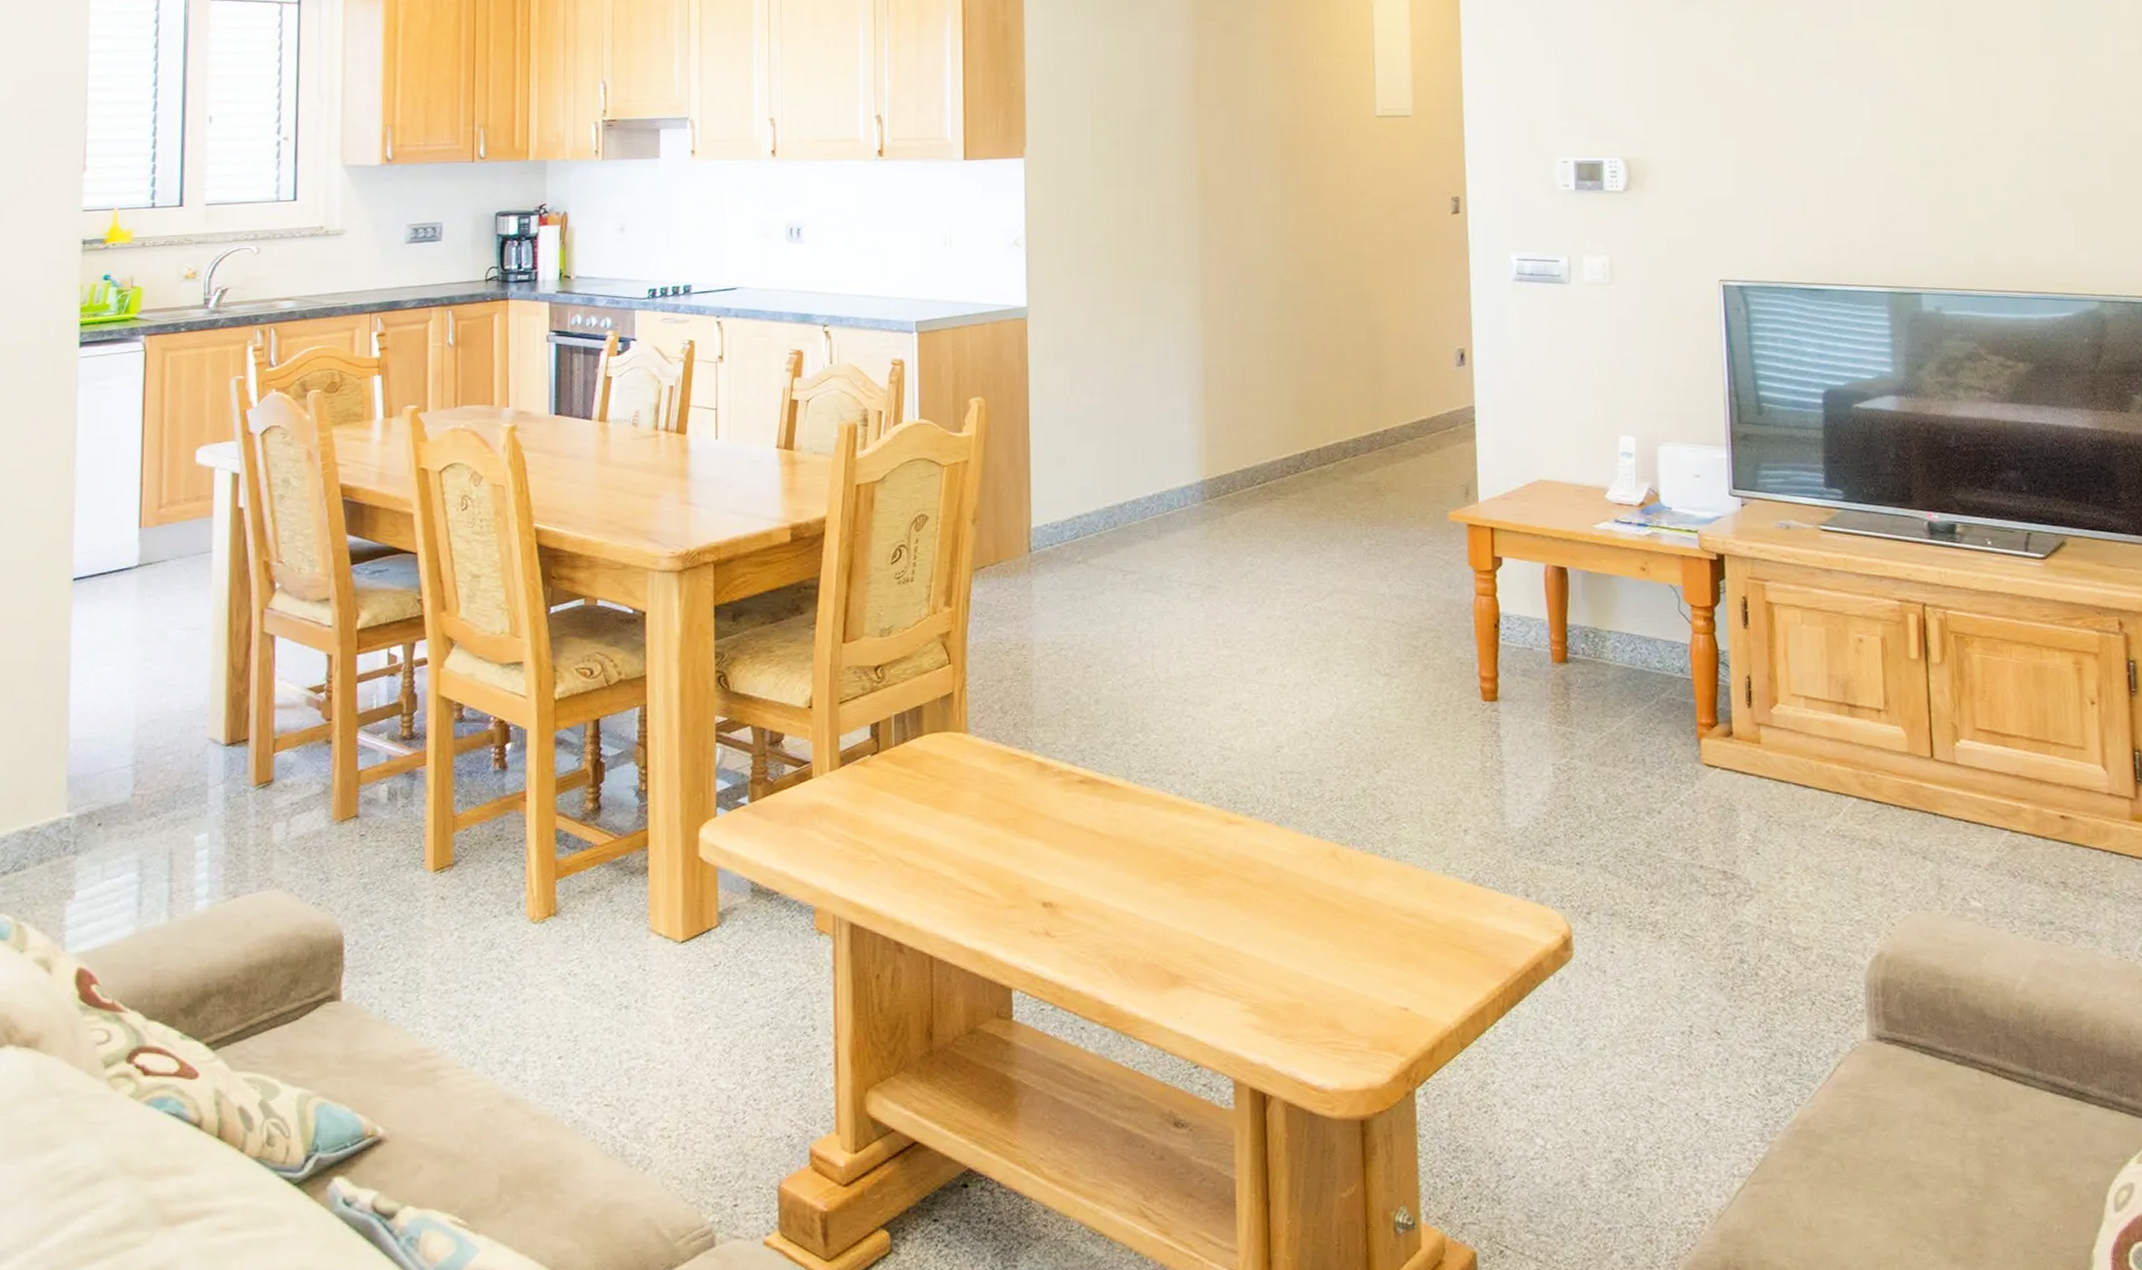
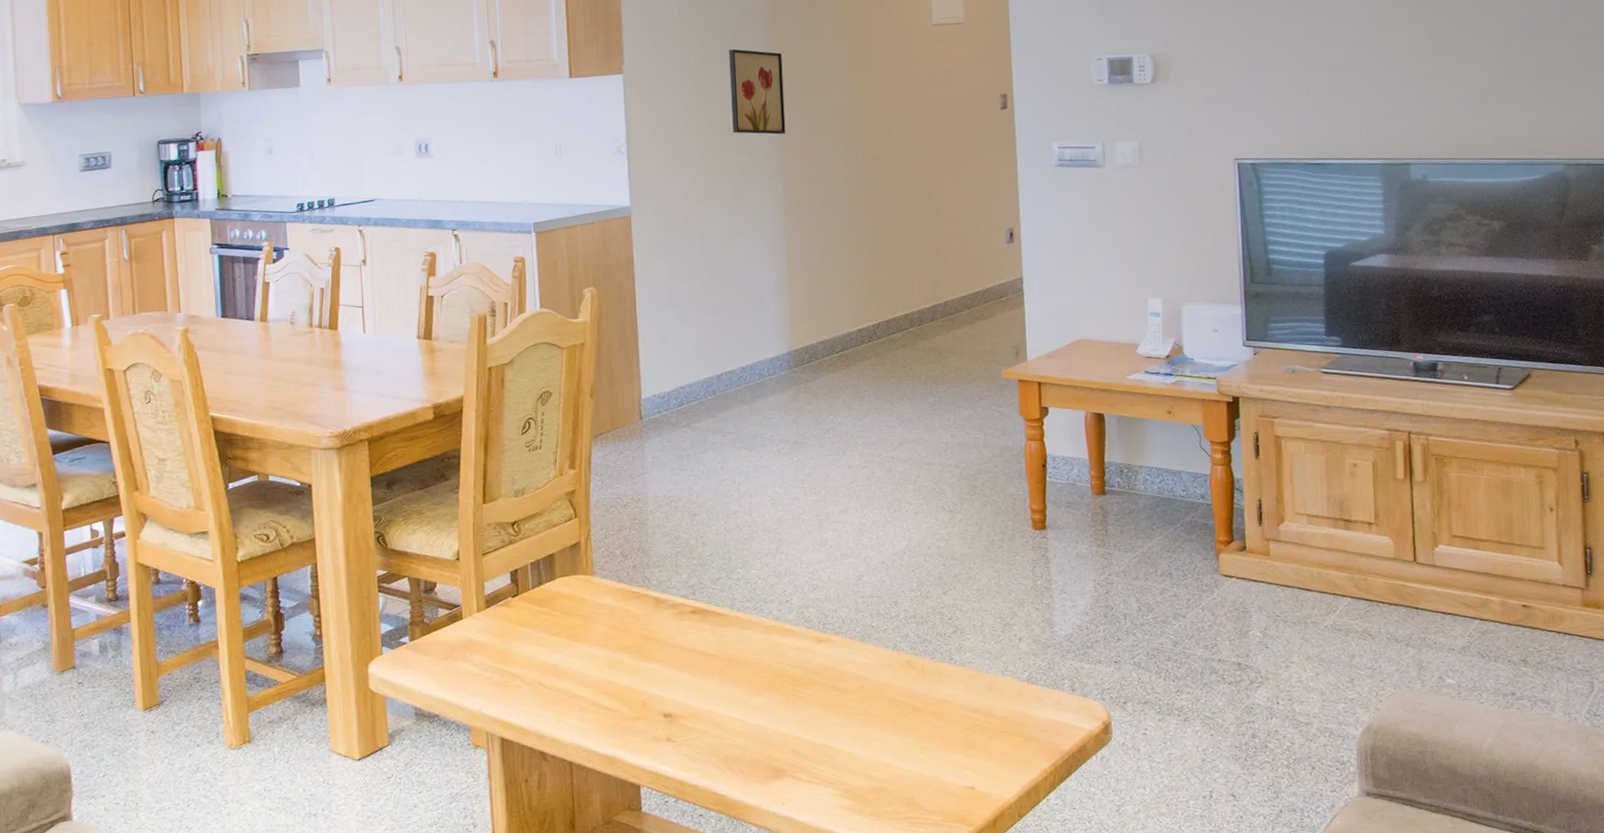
wall art: none [1145,134,1207,232] -> present [729,48,786,135]

